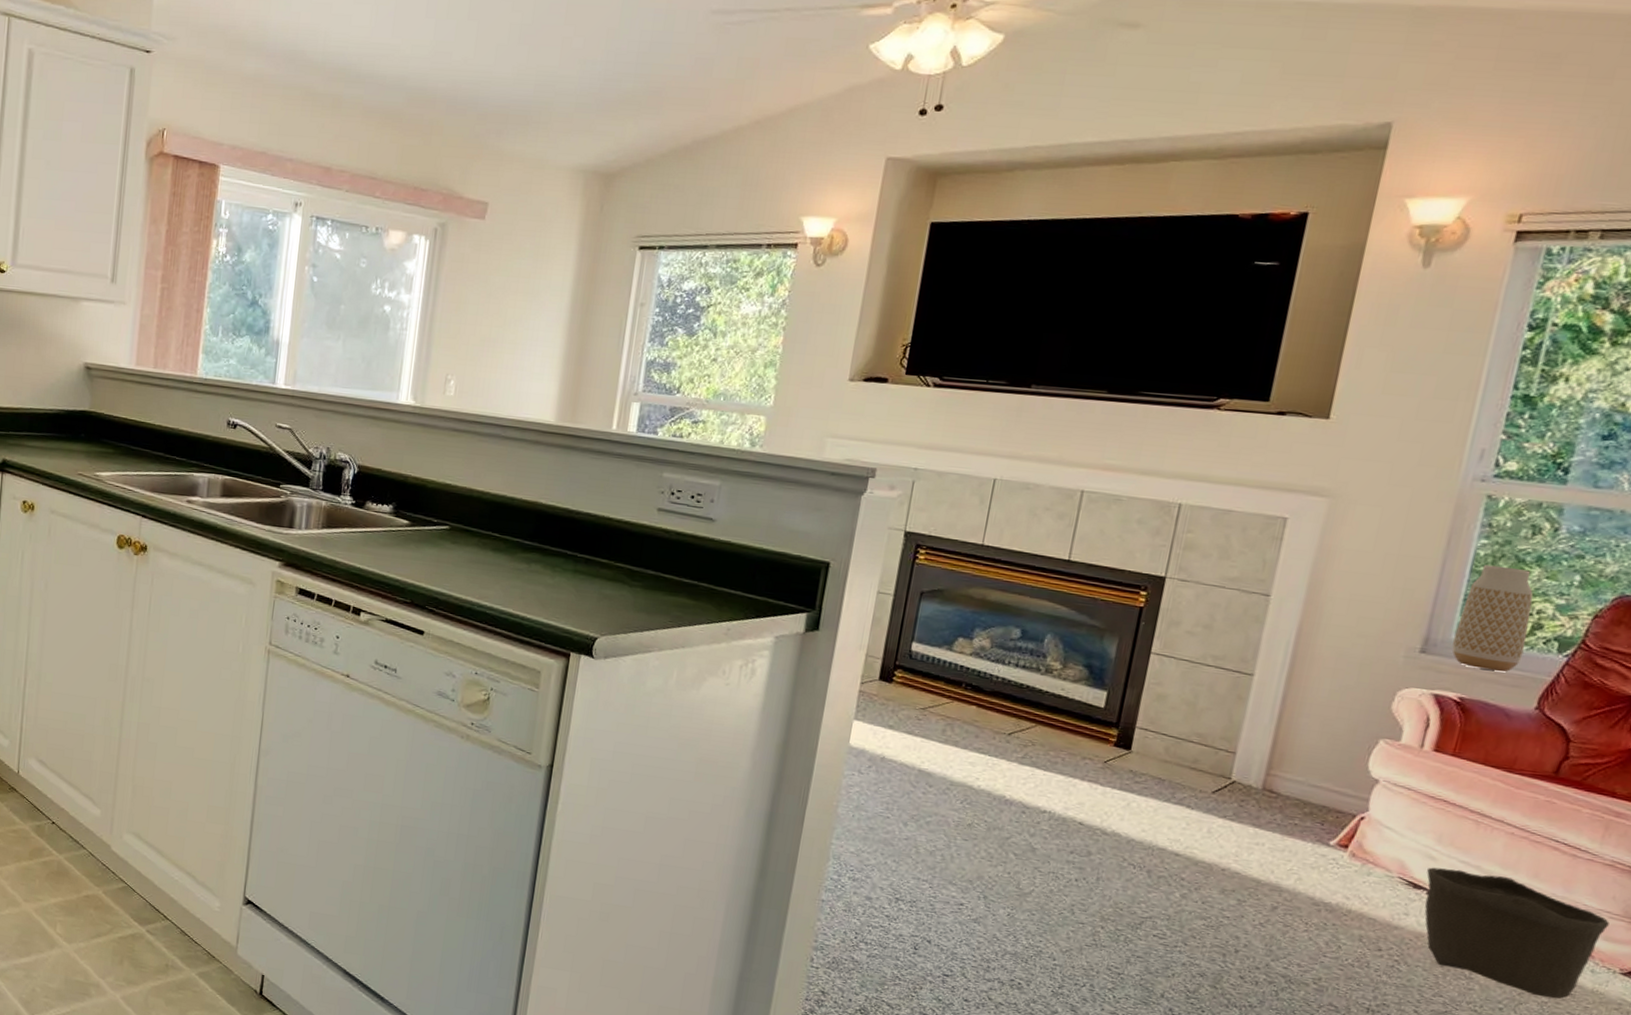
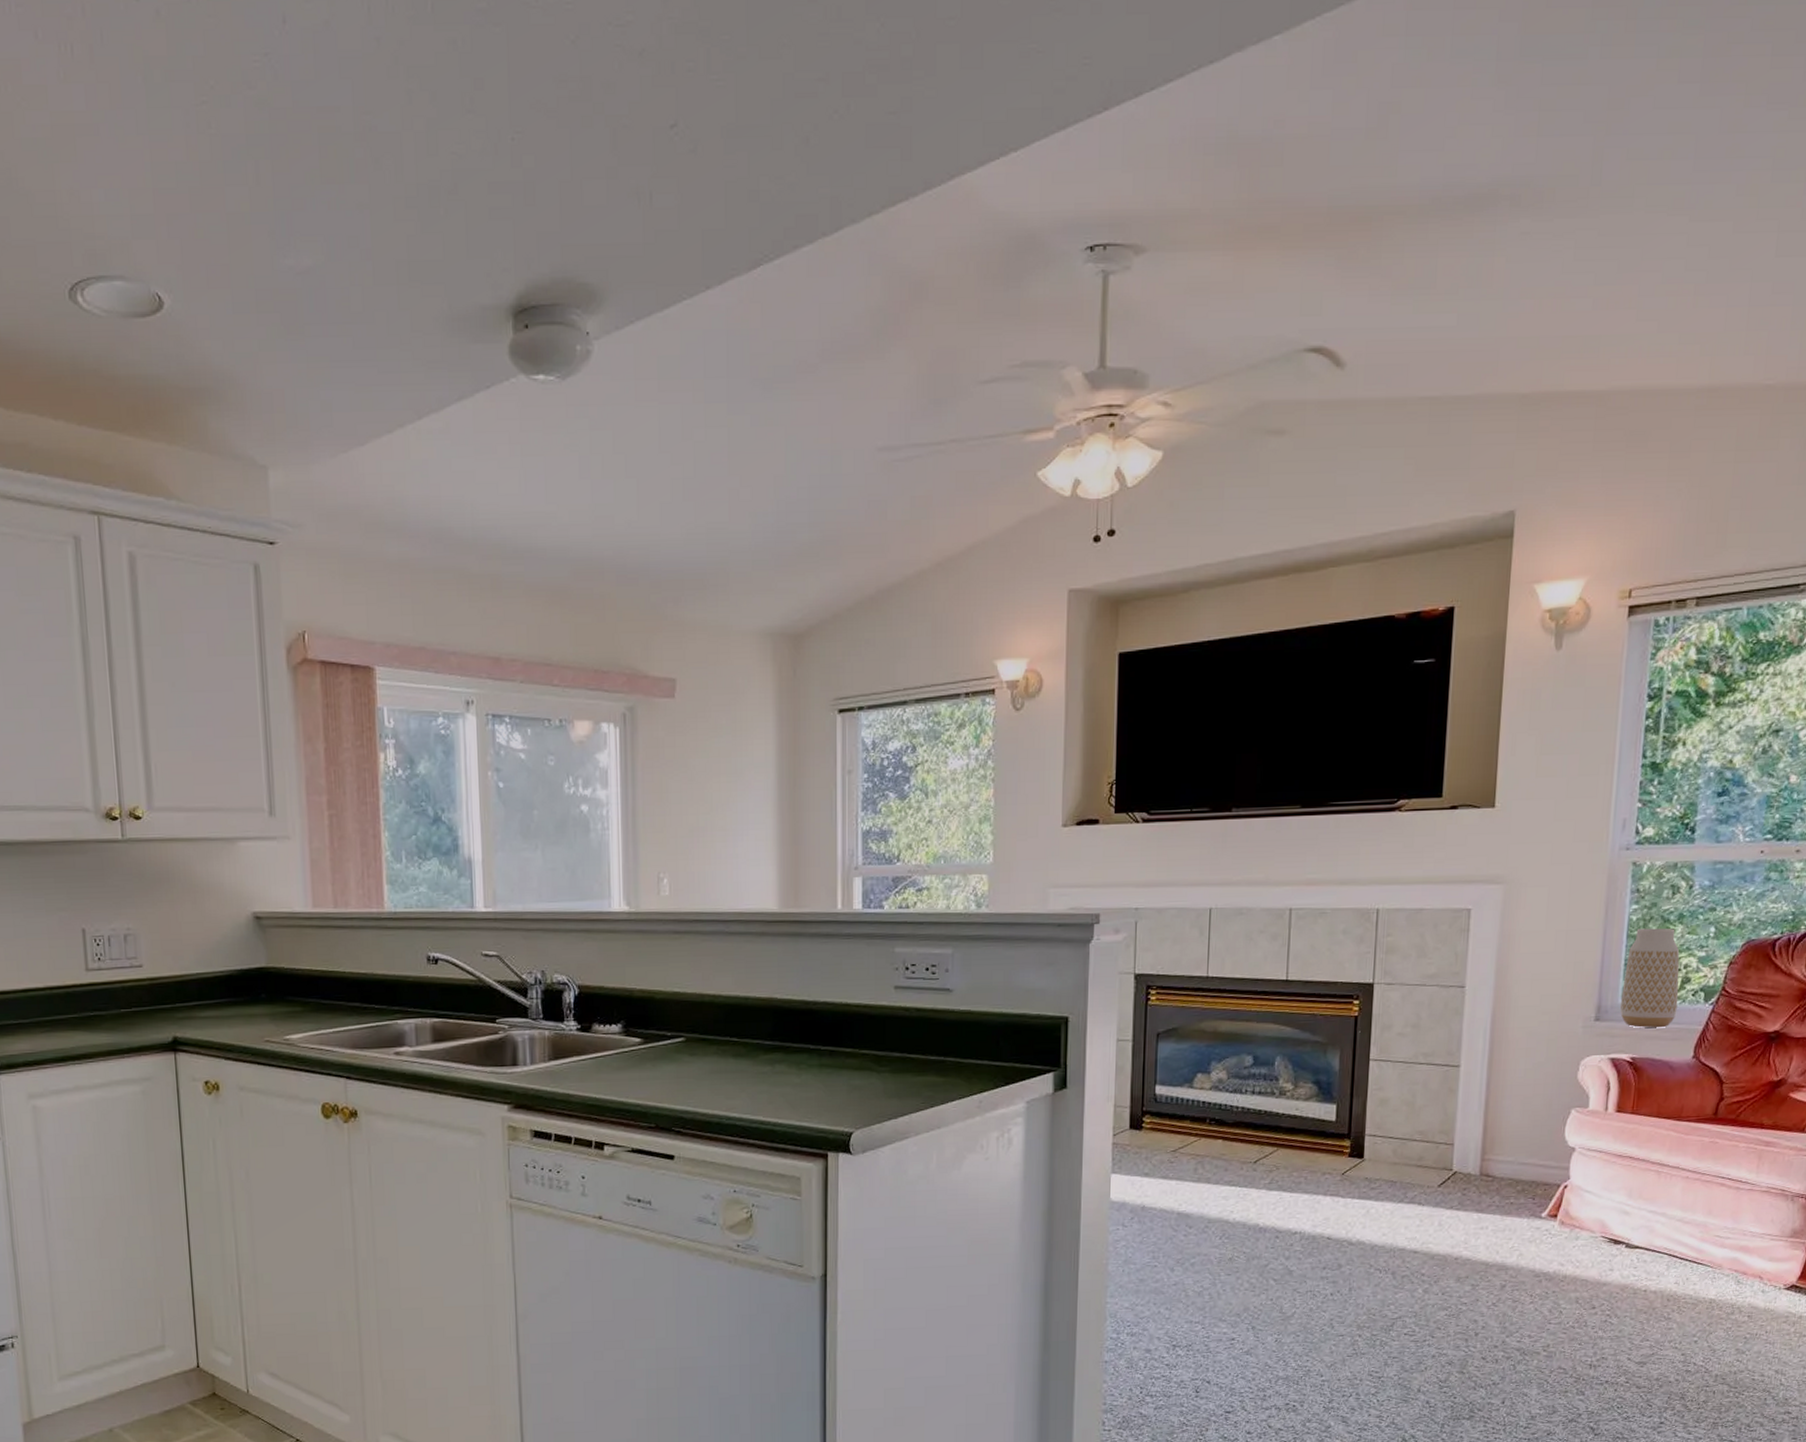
basket: present [1424,867,1610,999] -> none [1623,1219,1771,1324]

